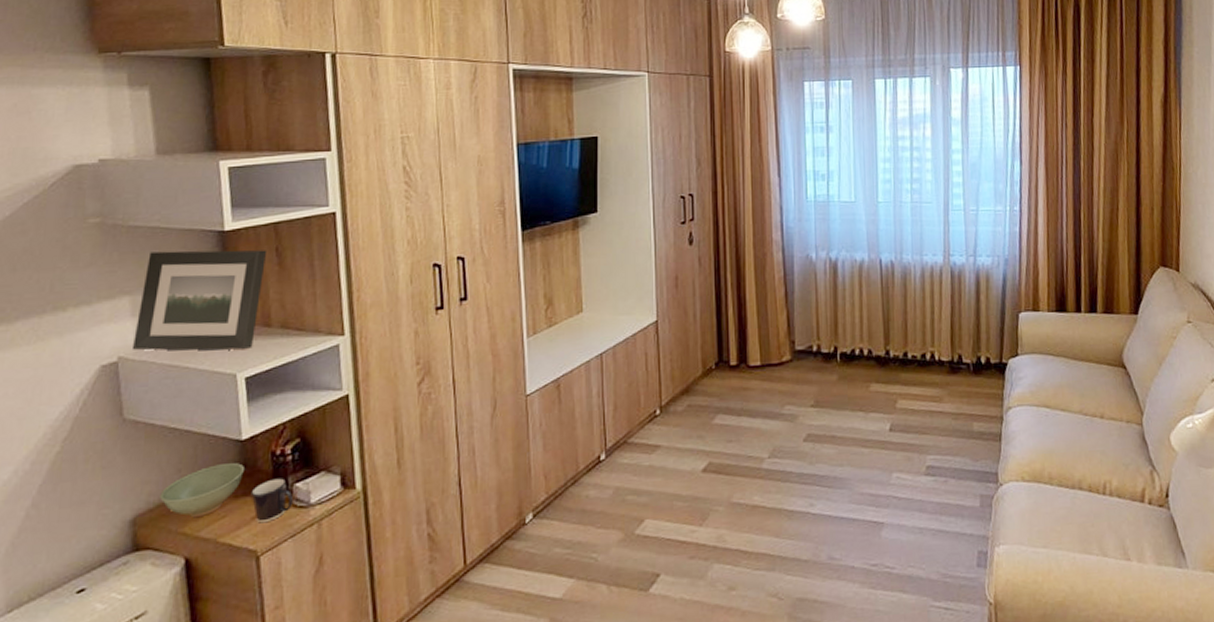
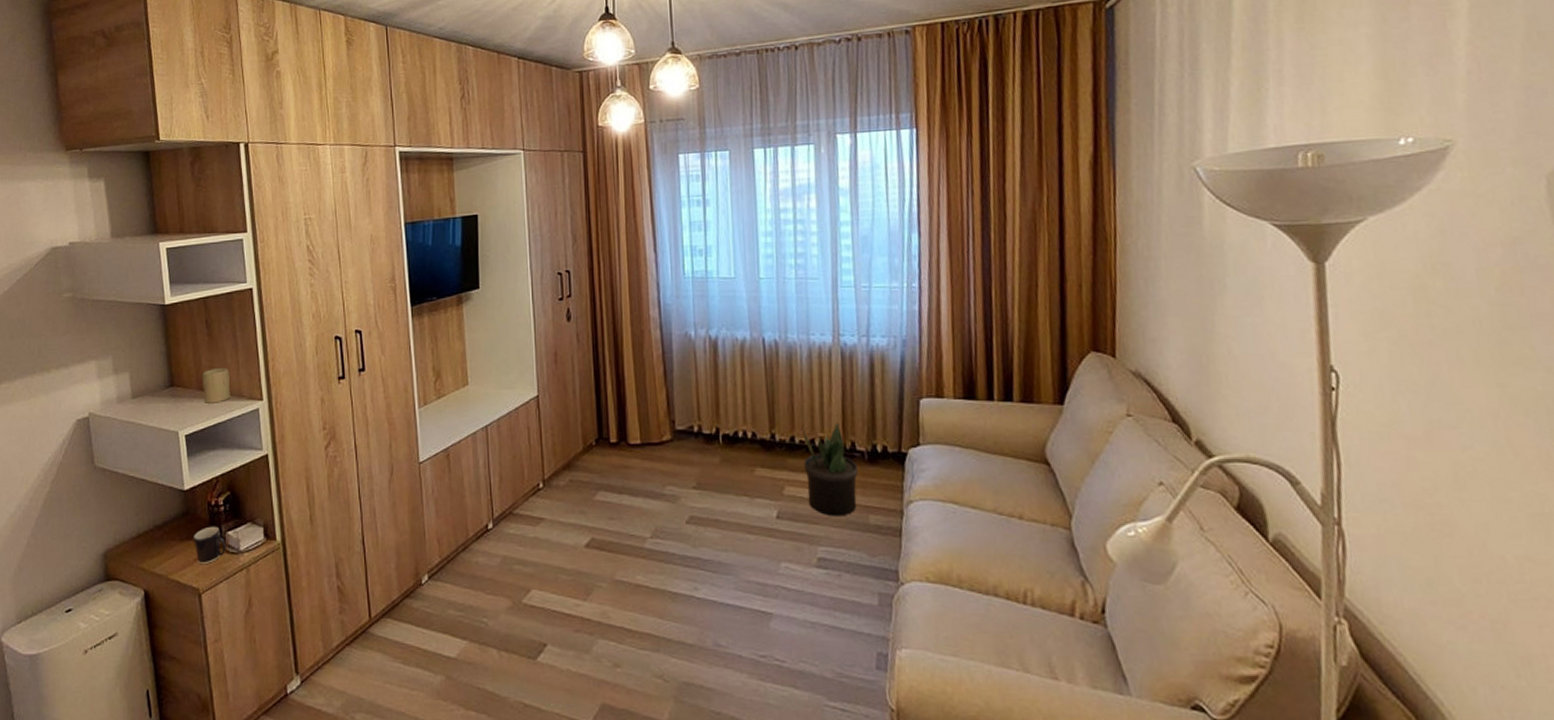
picture frame: present [131,250,266,351] -> none [98,321,198,411]
bowl: present [160,463,246,518] -> none [124,510,188,556]
candle: none [268,300,305,341] -> present [202,367,231,403]
planter: none [914,337,964,426] -> present [801,422,858,517]

